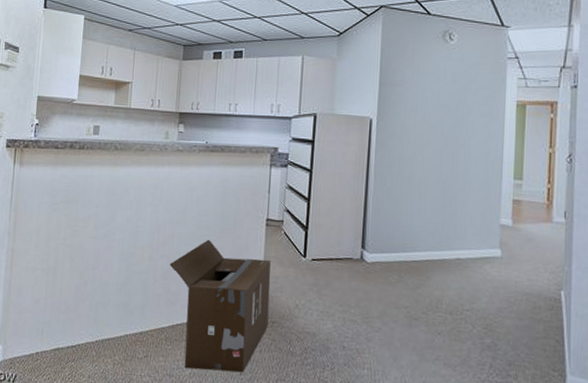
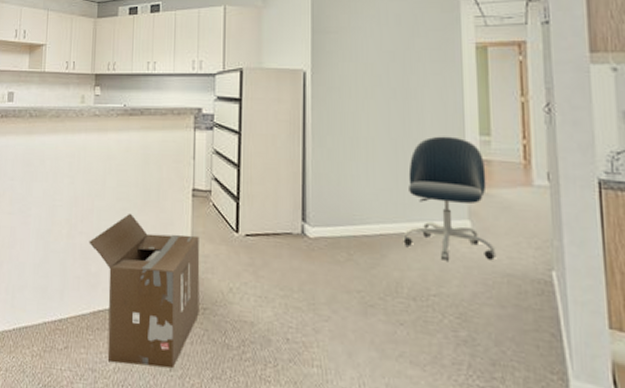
office chair: none [444,179,519,282] -> present [401,136,497,261]

